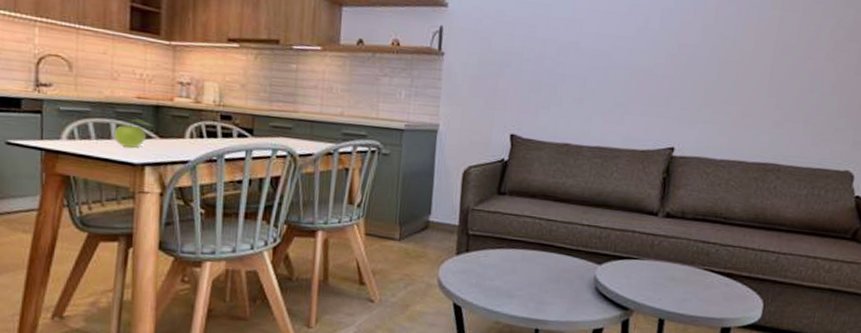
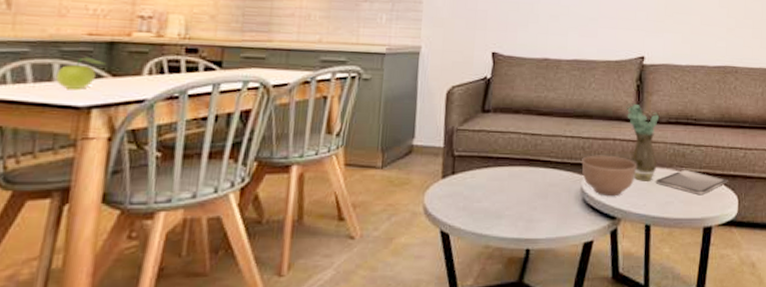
bowl: none [596,245,656,287] -> present [581,155,637,195]
vase: none [649,193,685,277] -> present [626,101,660,181]
tablet: none [674,268,755,296] -> present [655,169,728,196]

